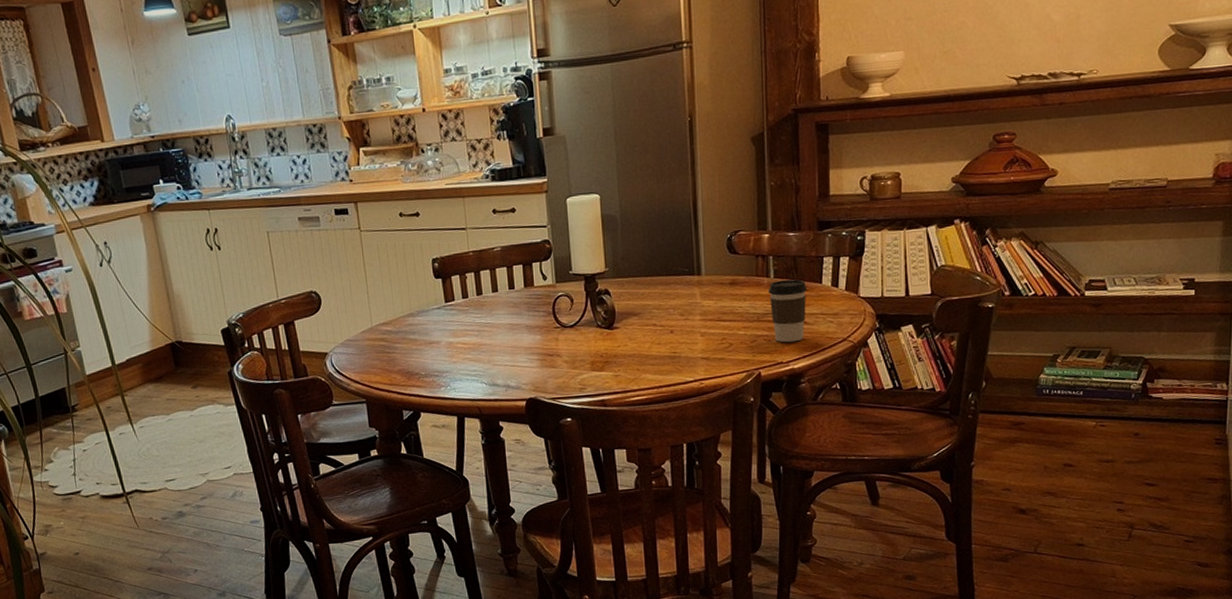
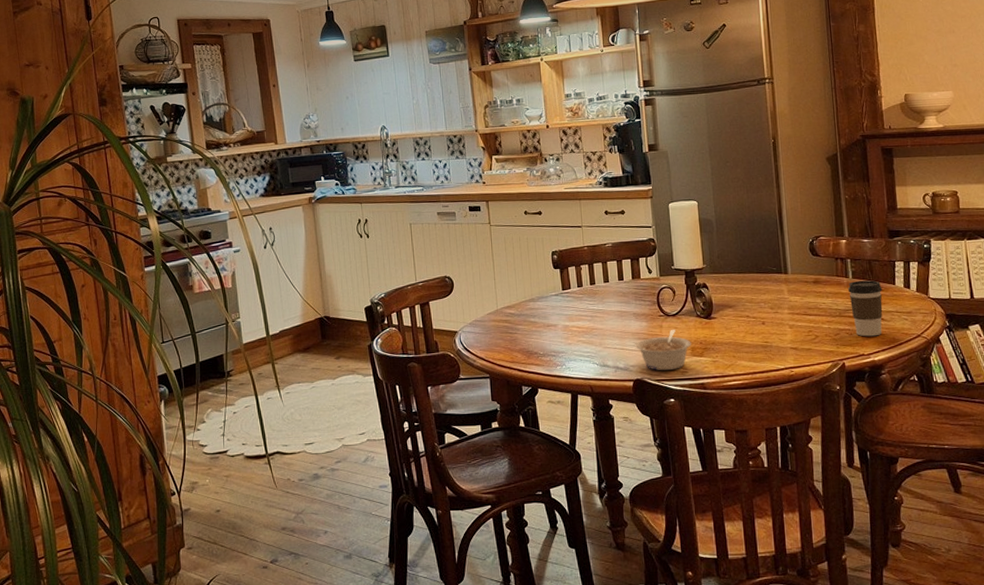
legume: none [528,341,591,388] -> present [635,329,691,371]

